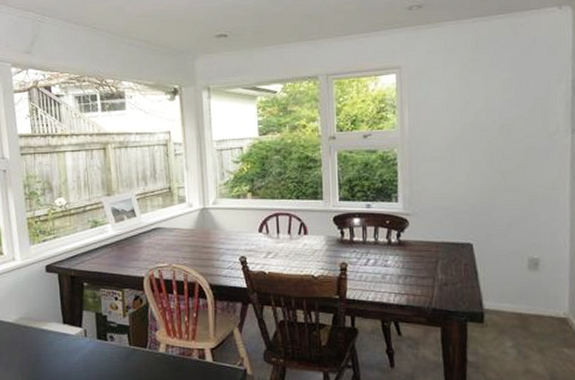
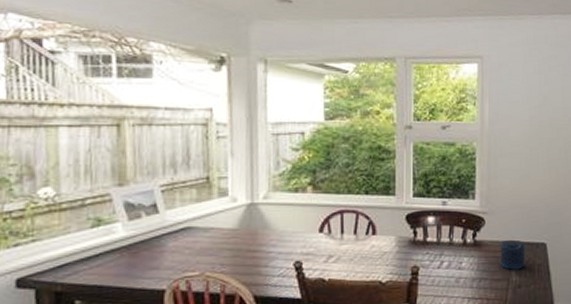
candle: none [424,240,450,268] -> present [500,239,525,270]

